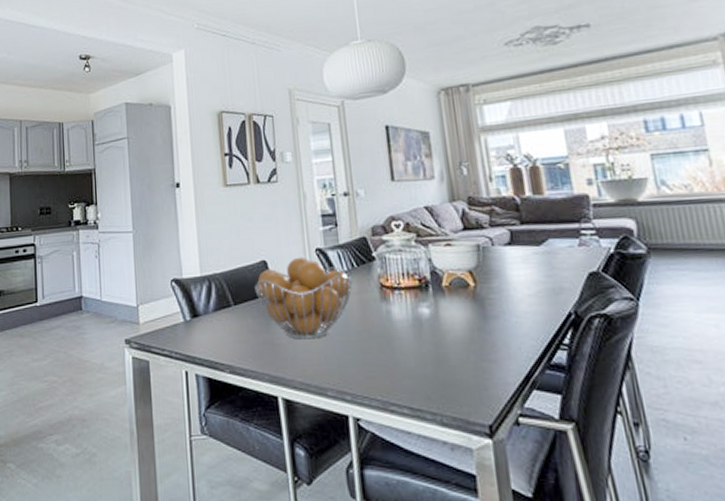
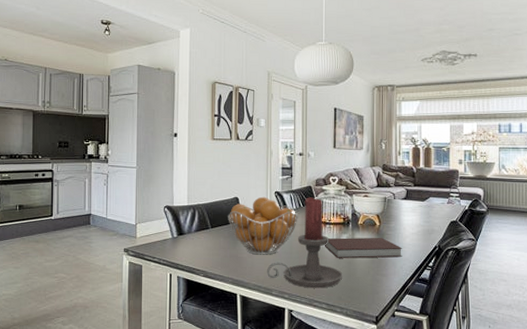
candle holder: none [315,252,430,385] -> present [266,197,343,288]
notebook: none [395,303,519,339] -> present [324,237,403,258]

